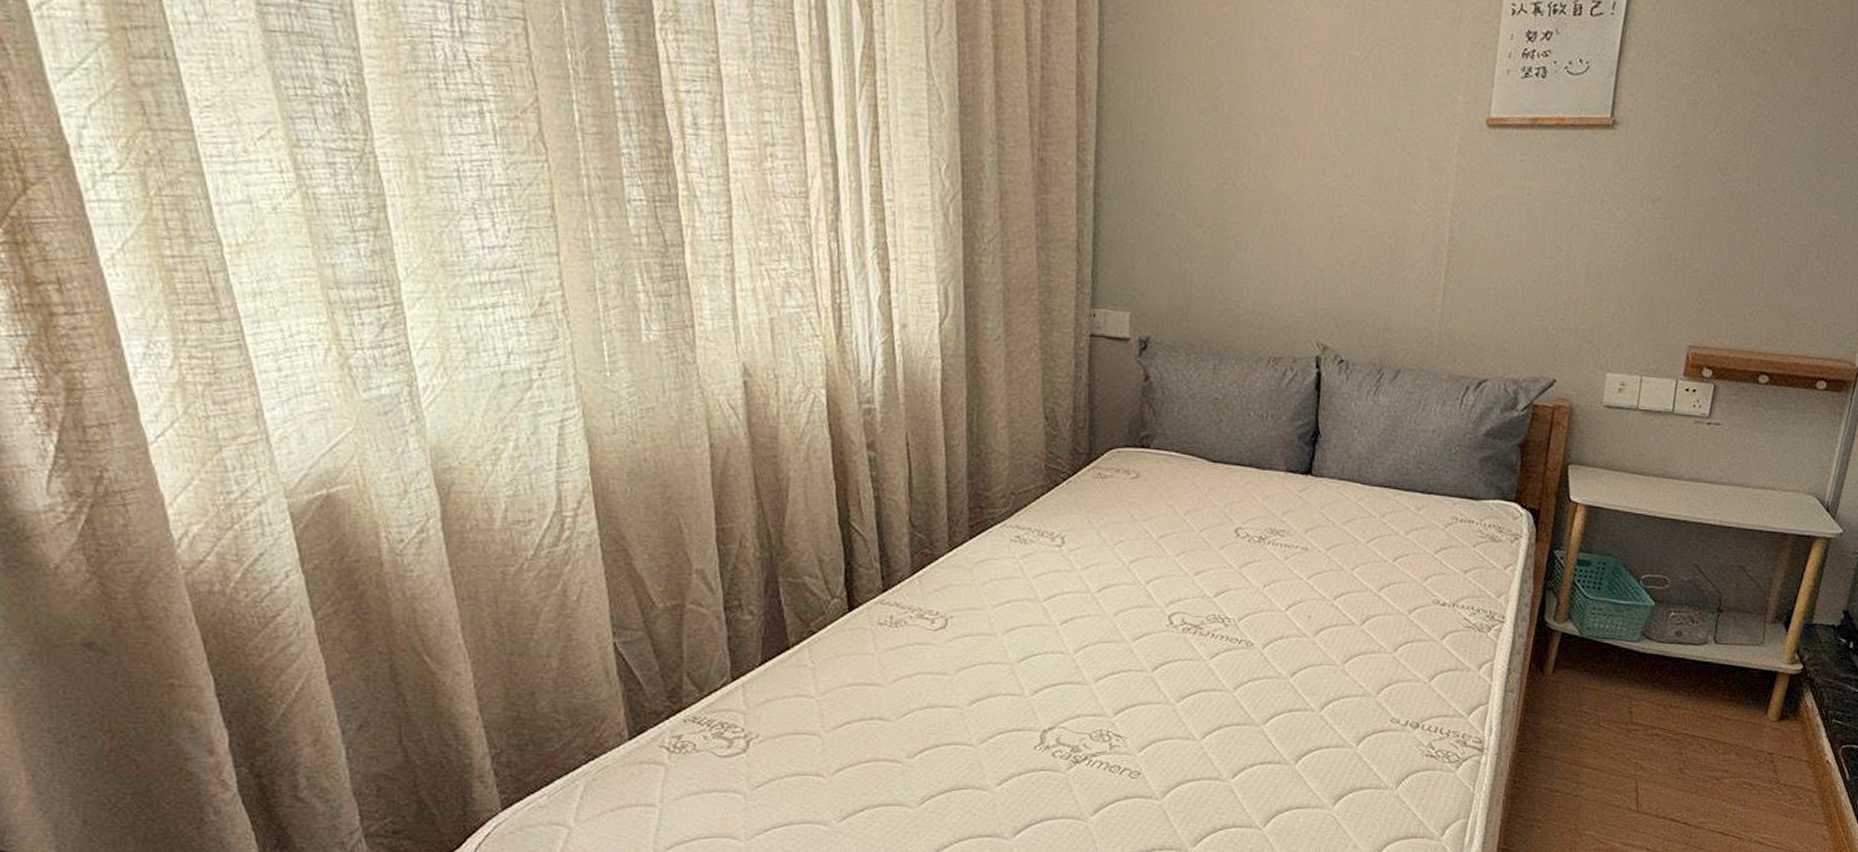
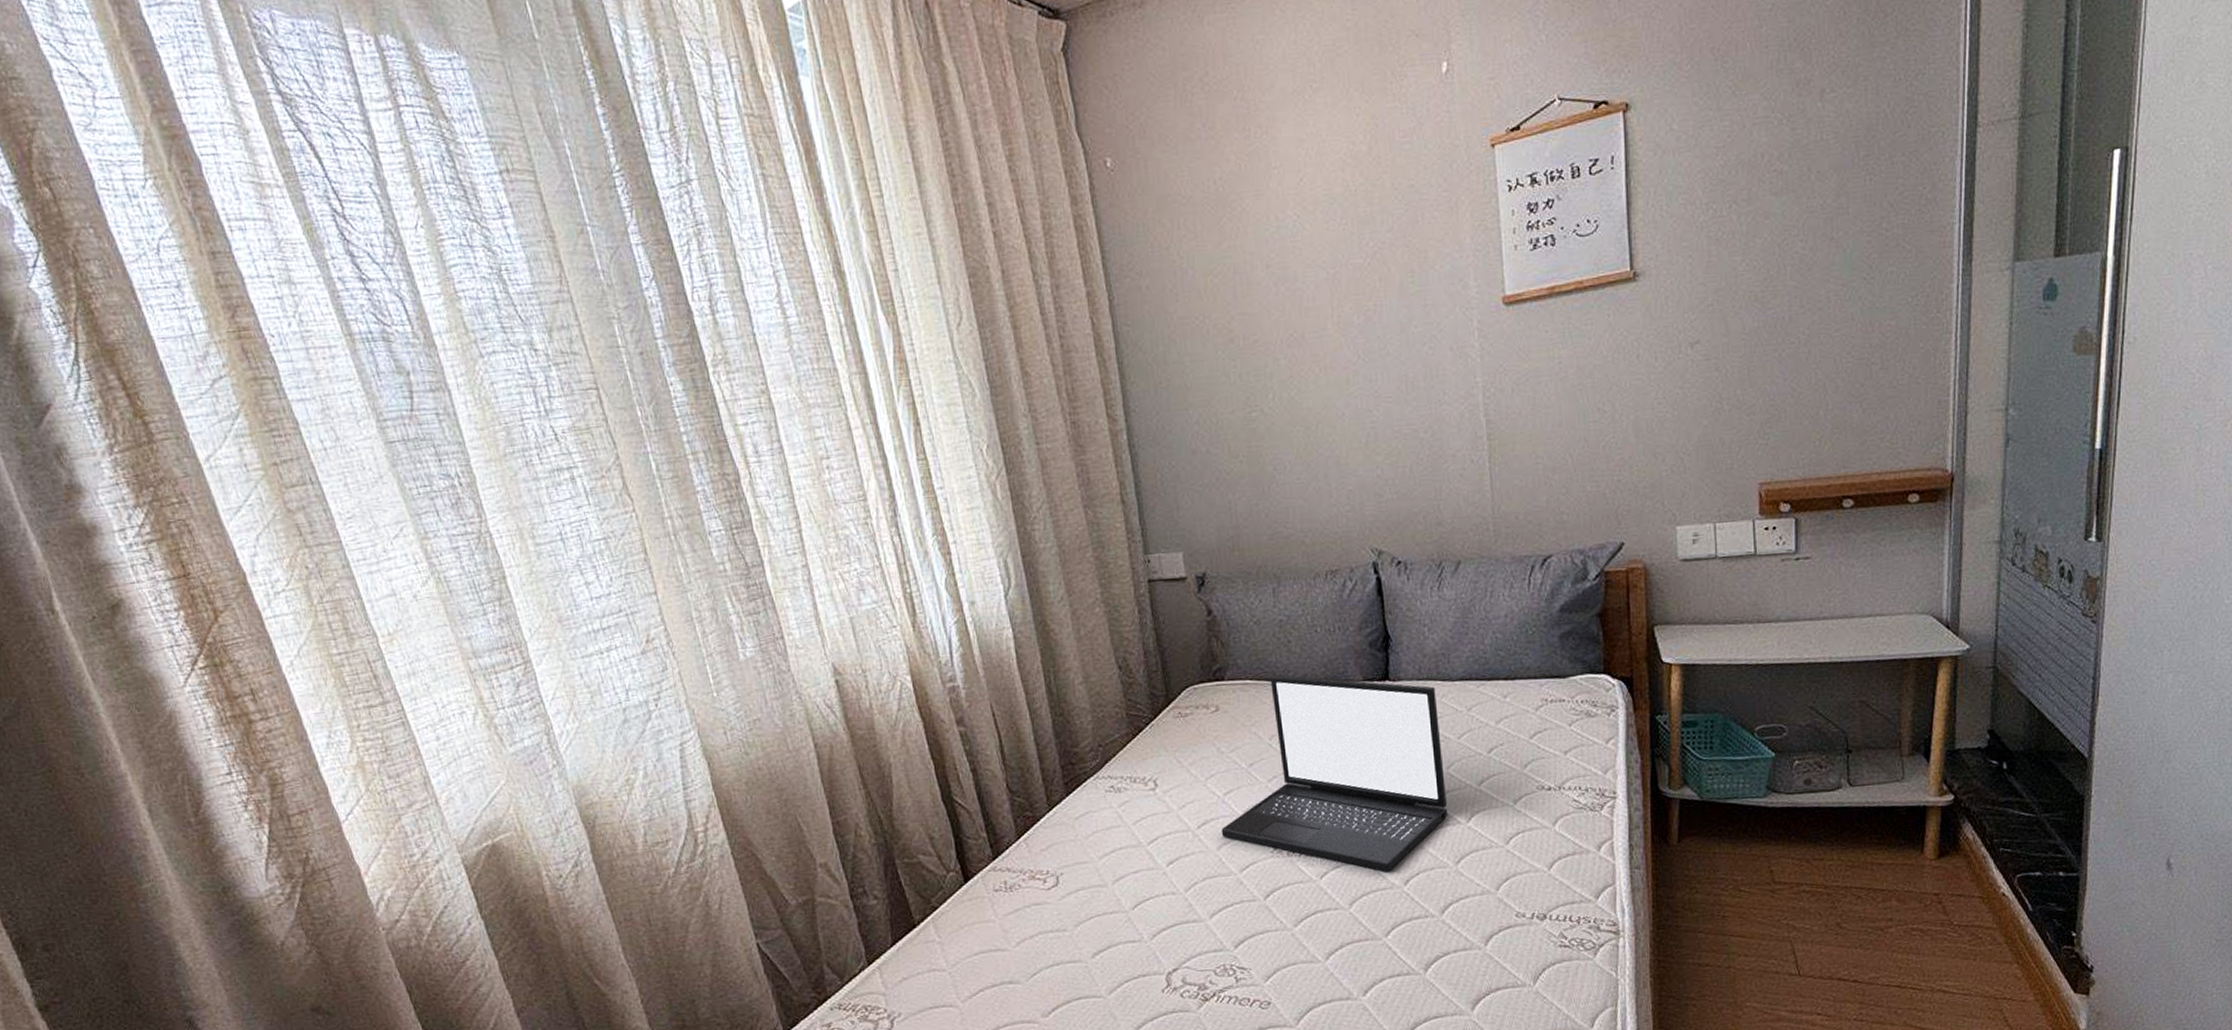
laptop: none [1120,451,1354,662] -> present [1221,675,1448,872]

